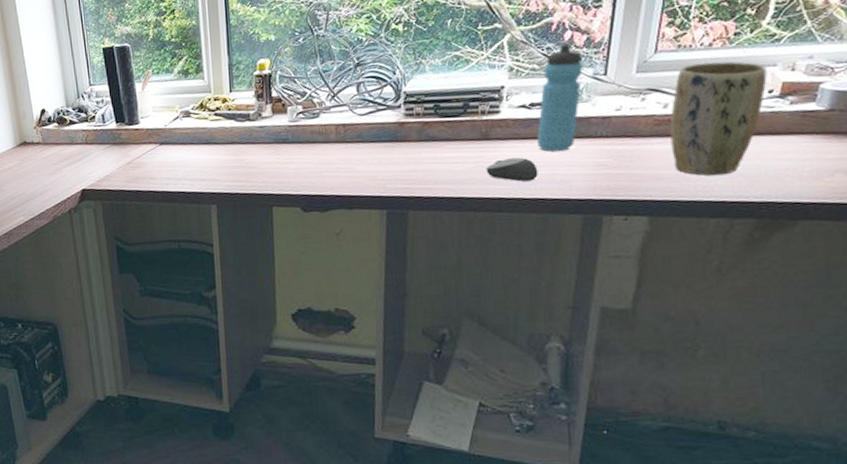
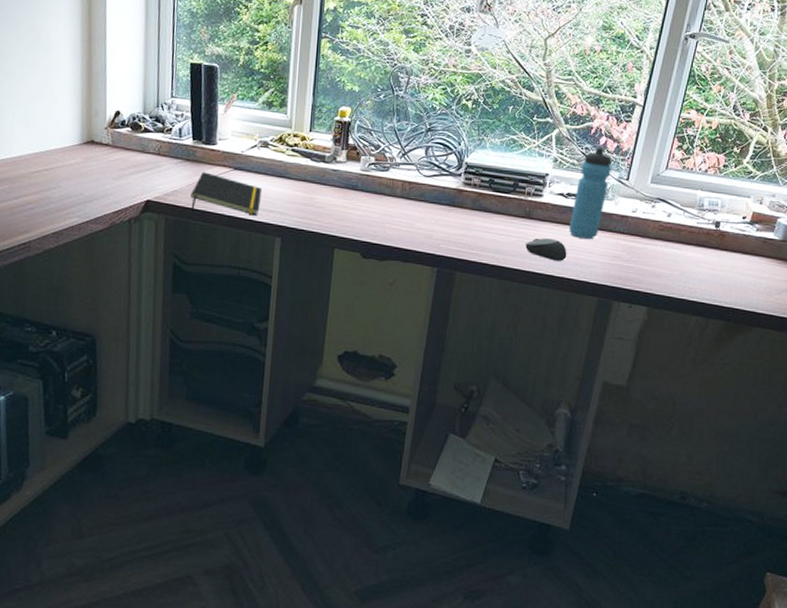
notepad: none [122,152,191,192] -> present [191,172,263,216]
plant pot: present [670,61,767,176] -> none [670,184,743,281]

